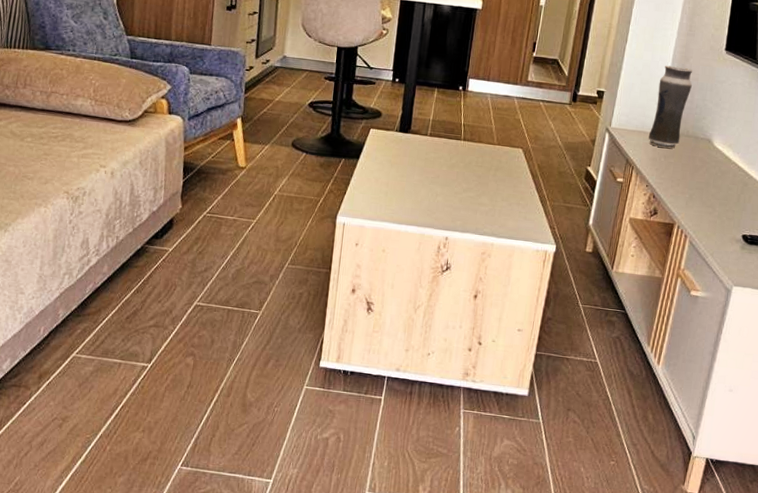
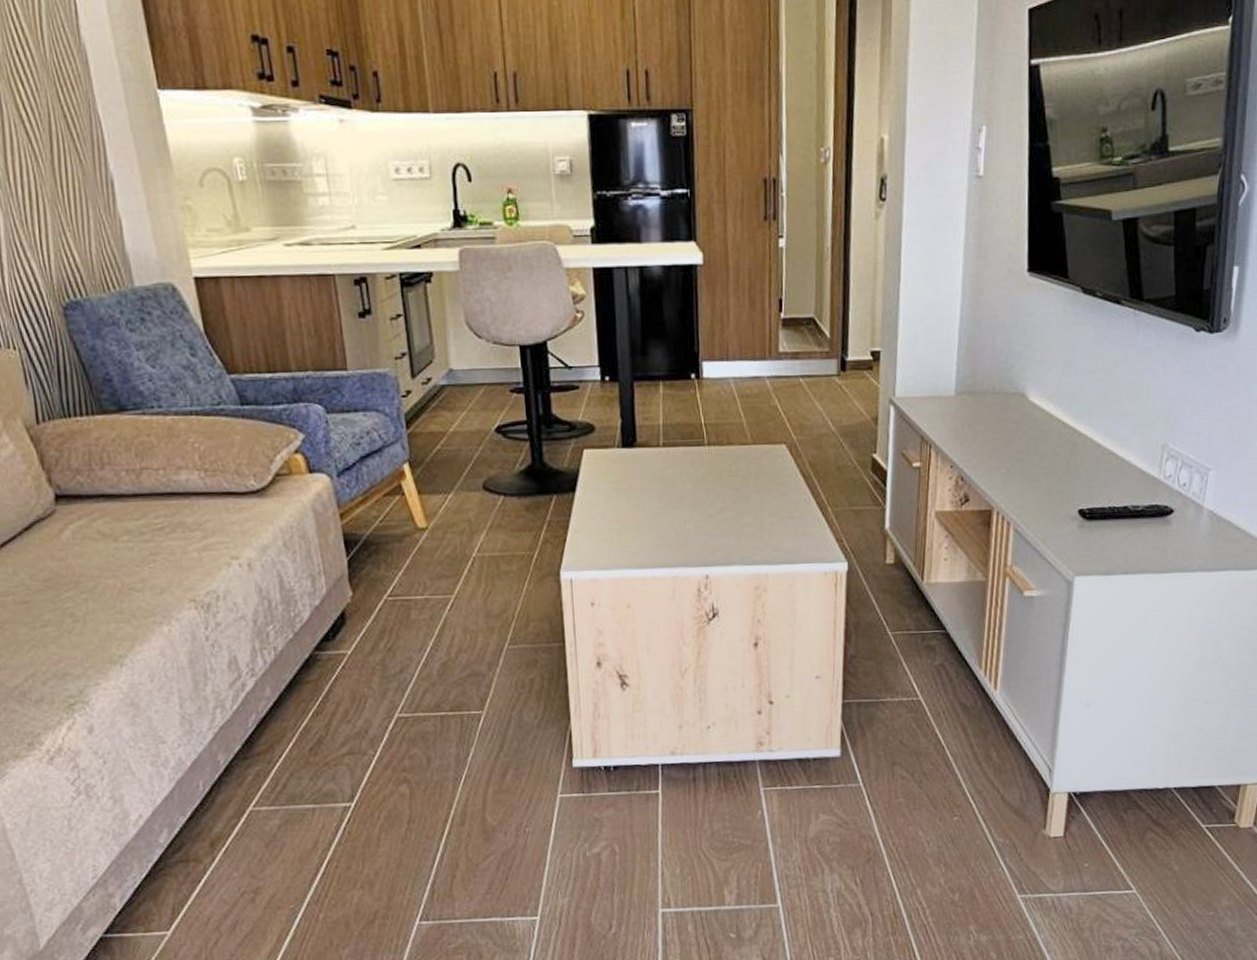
vase: present [648,65,692,149] -> none [944,302,991,414]

